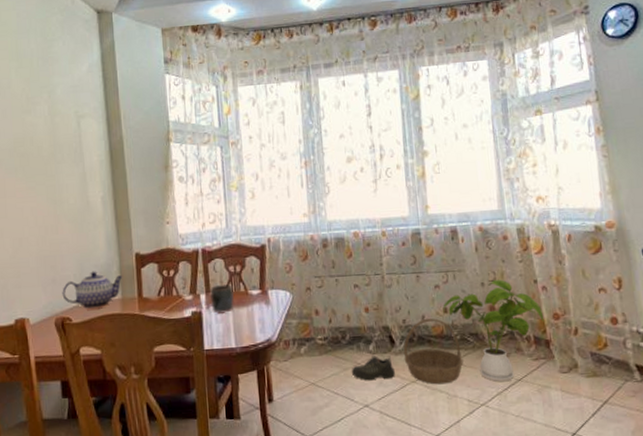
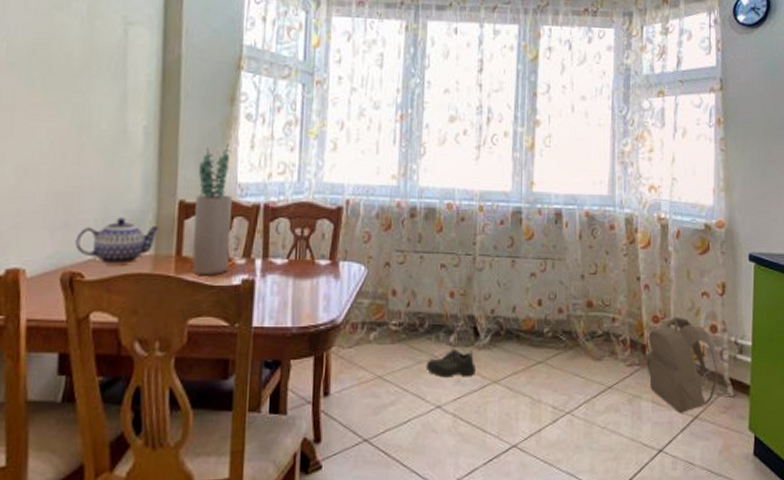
vase: none [147,203,180,312] -> present [192,144,232,276]
mug: present [210,284,235,314] -> none [266,250,298,284]
basket: present [403,318,464,385] -> none [487,311,553,387]
house plant: present [442,279,544,382] -> none [535,273,643,389]
backpack: none [550,312,624,399] -> present [645,316,718,413]

